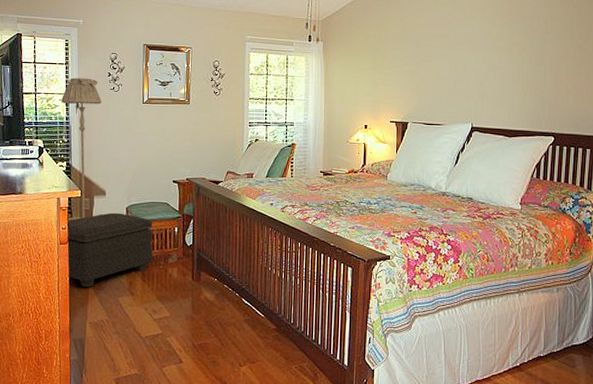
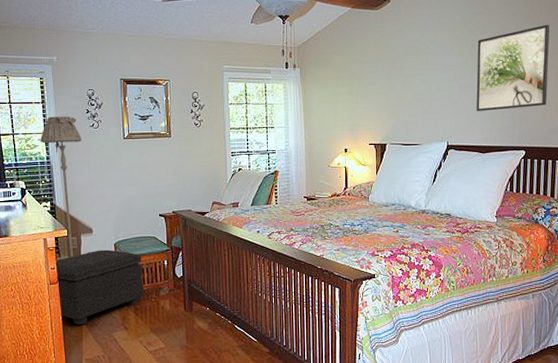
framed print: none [503,8,584,94] -> present [476,24,550,111]

